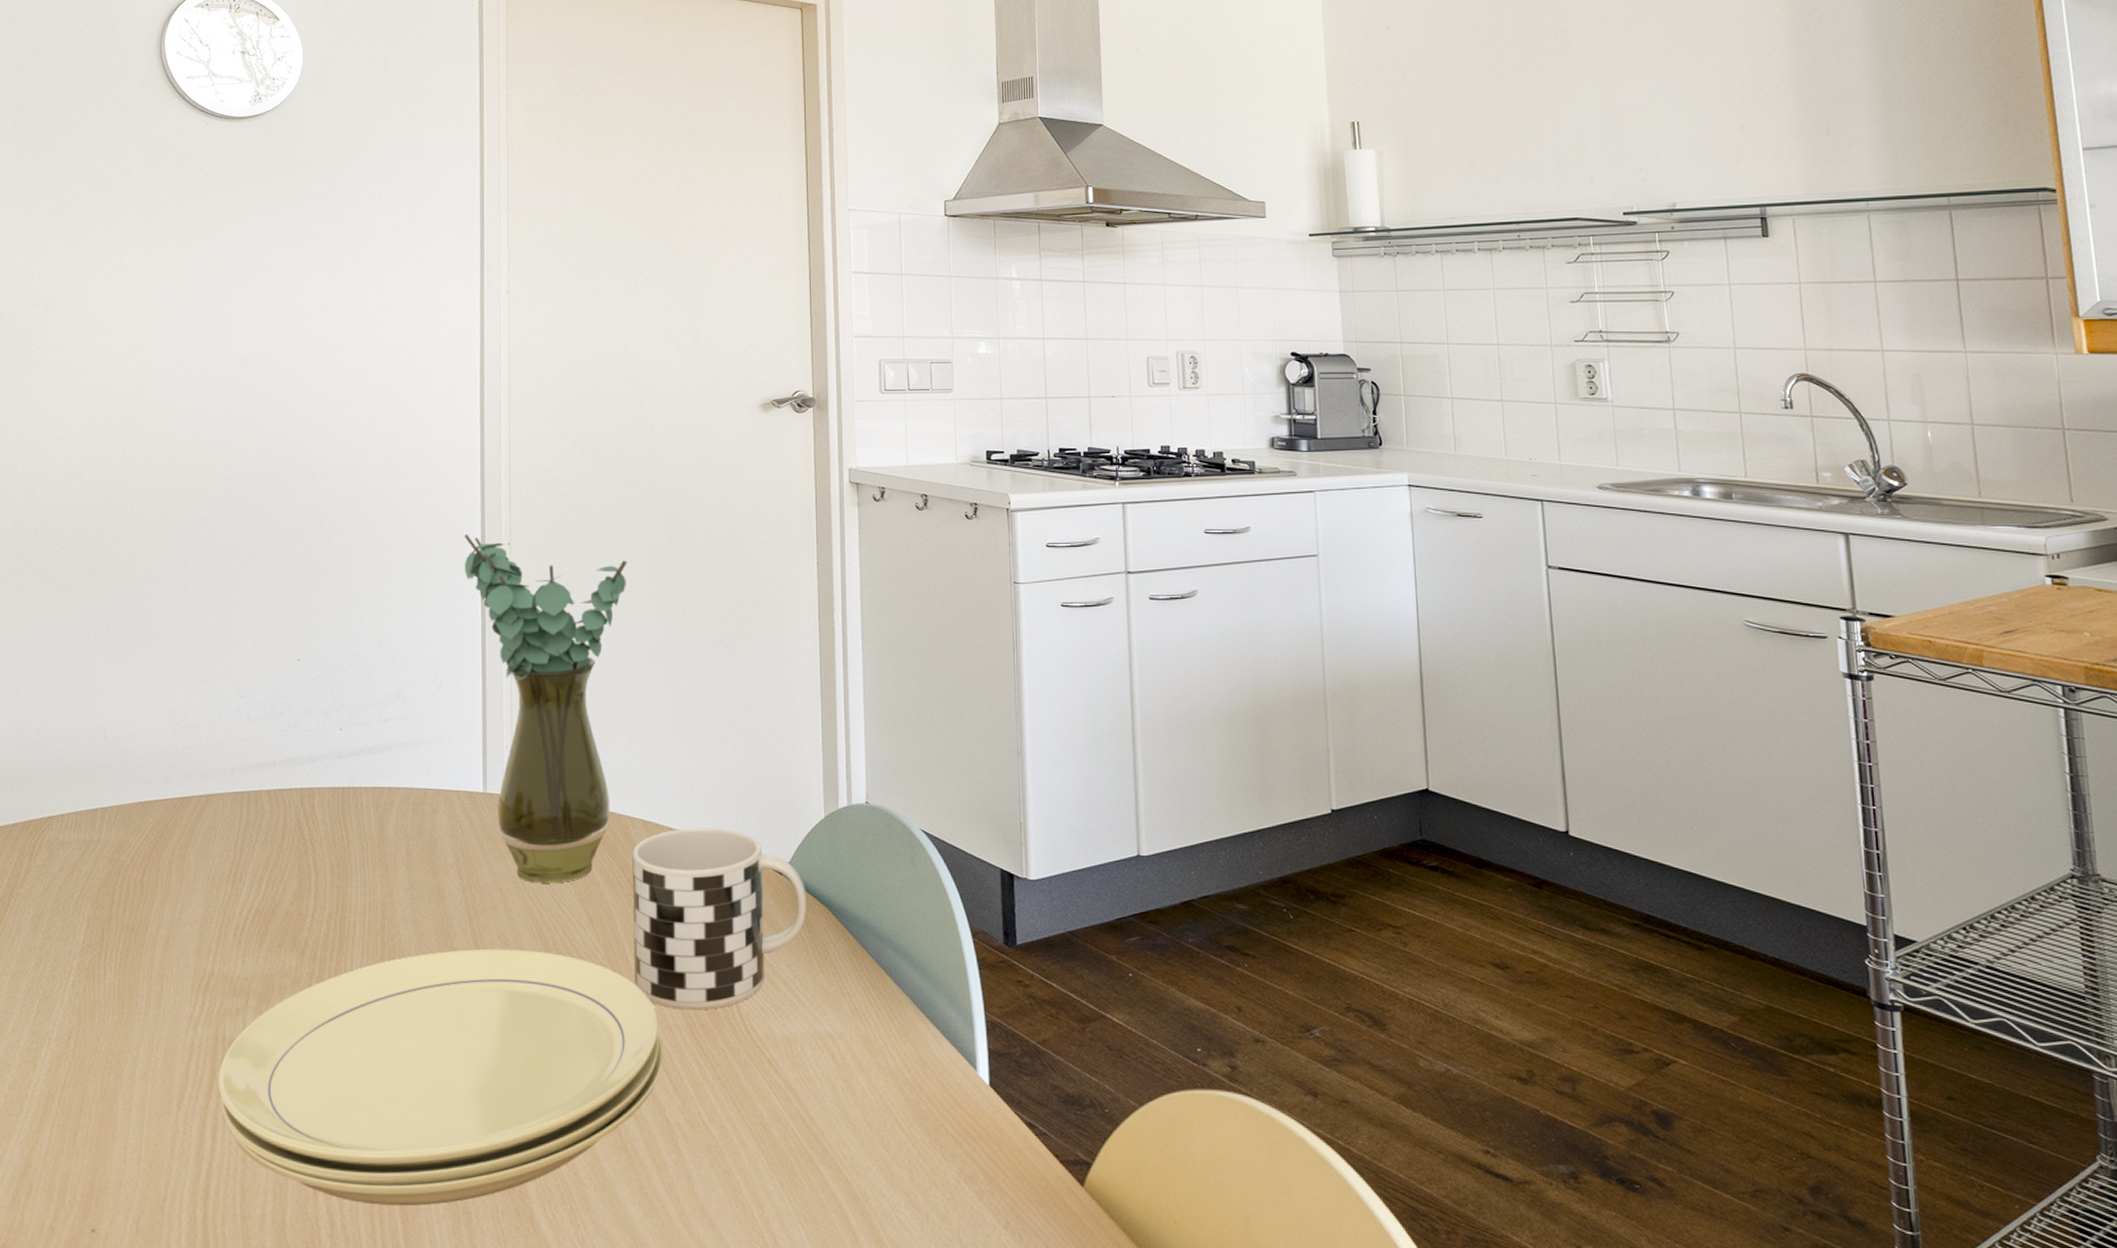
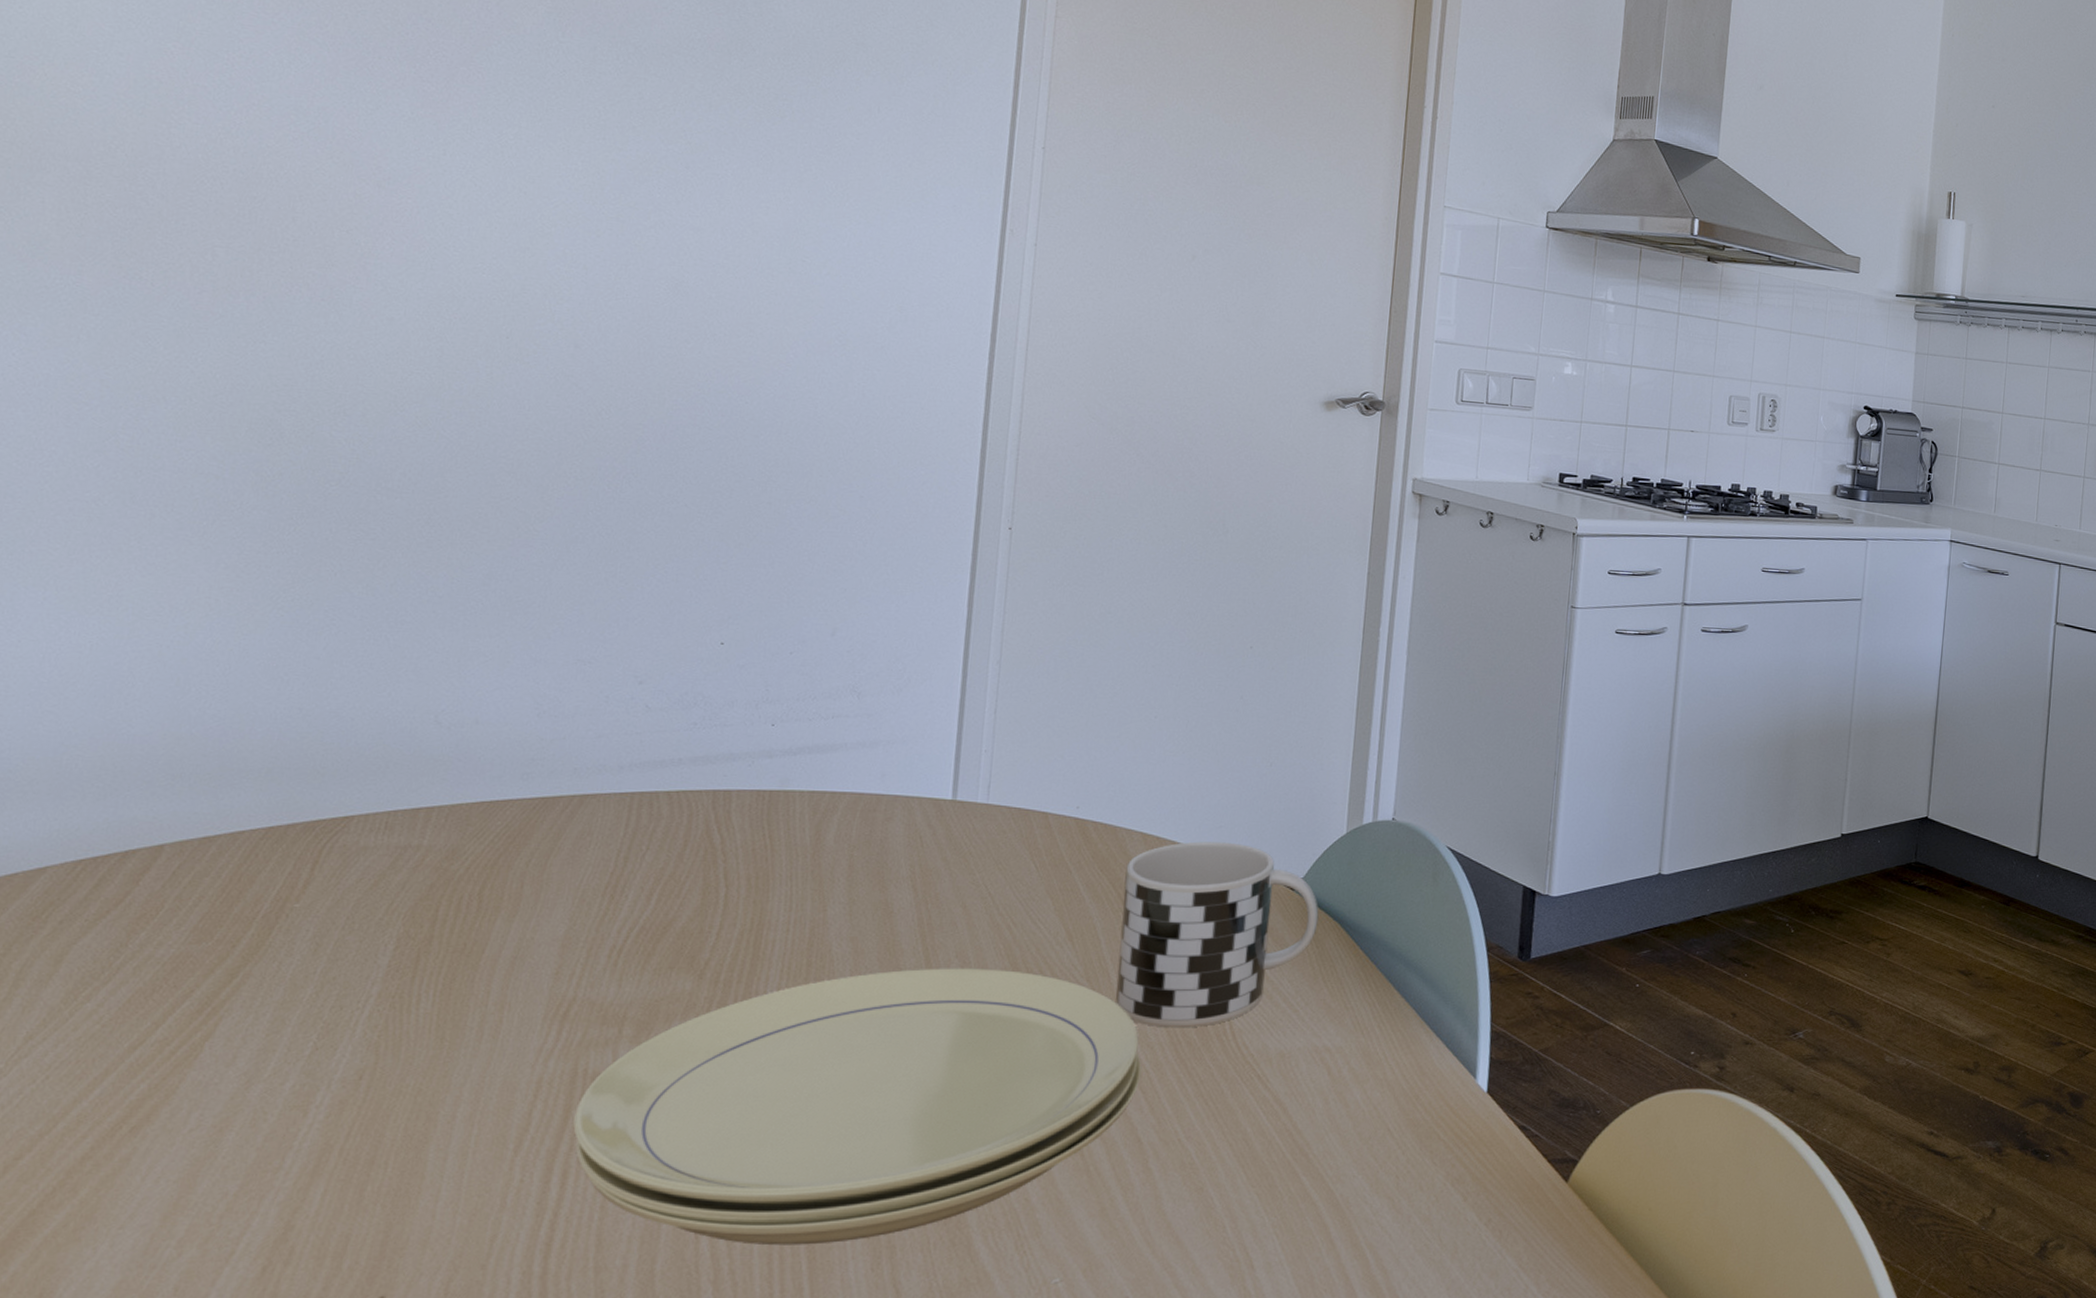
vase: present [464,533,627,884] -> none [950,513,1152,899]

